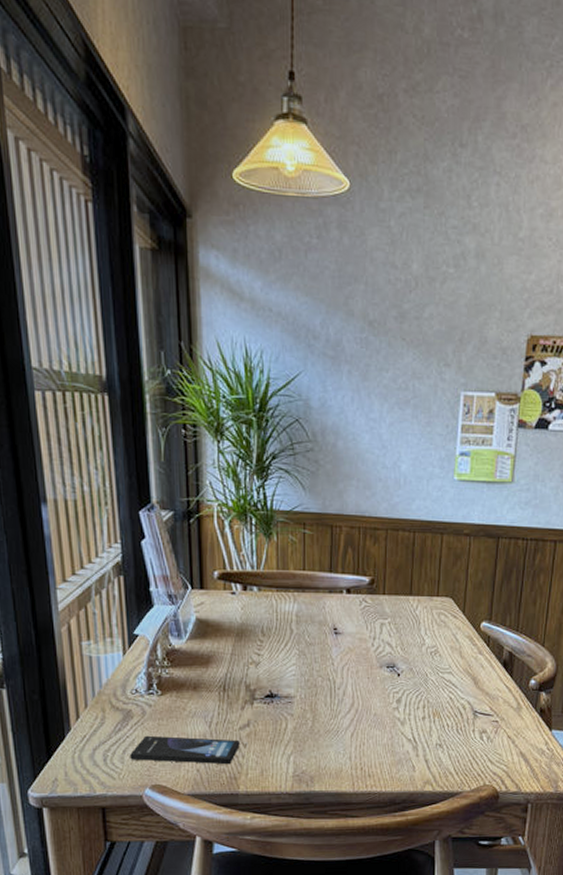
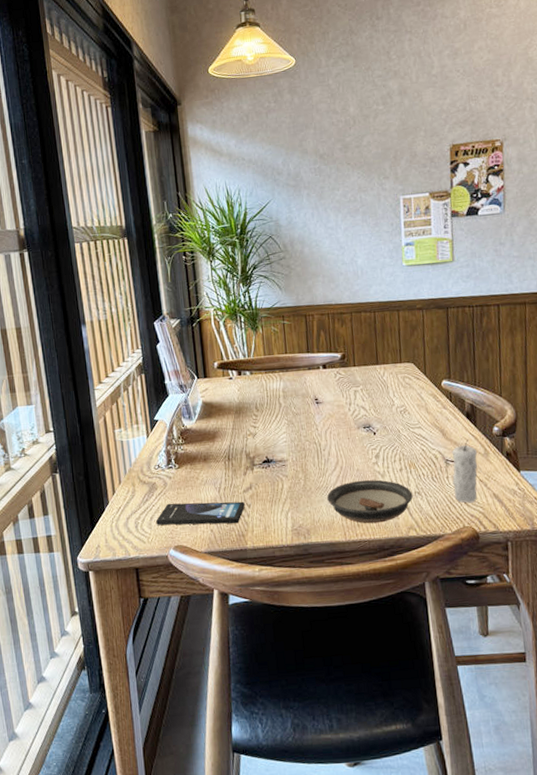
saucer: none [337,726,433,775] -> present [327,479,413,524]
candle: none [478,691,510,760] -> present [452,439,478,503]

